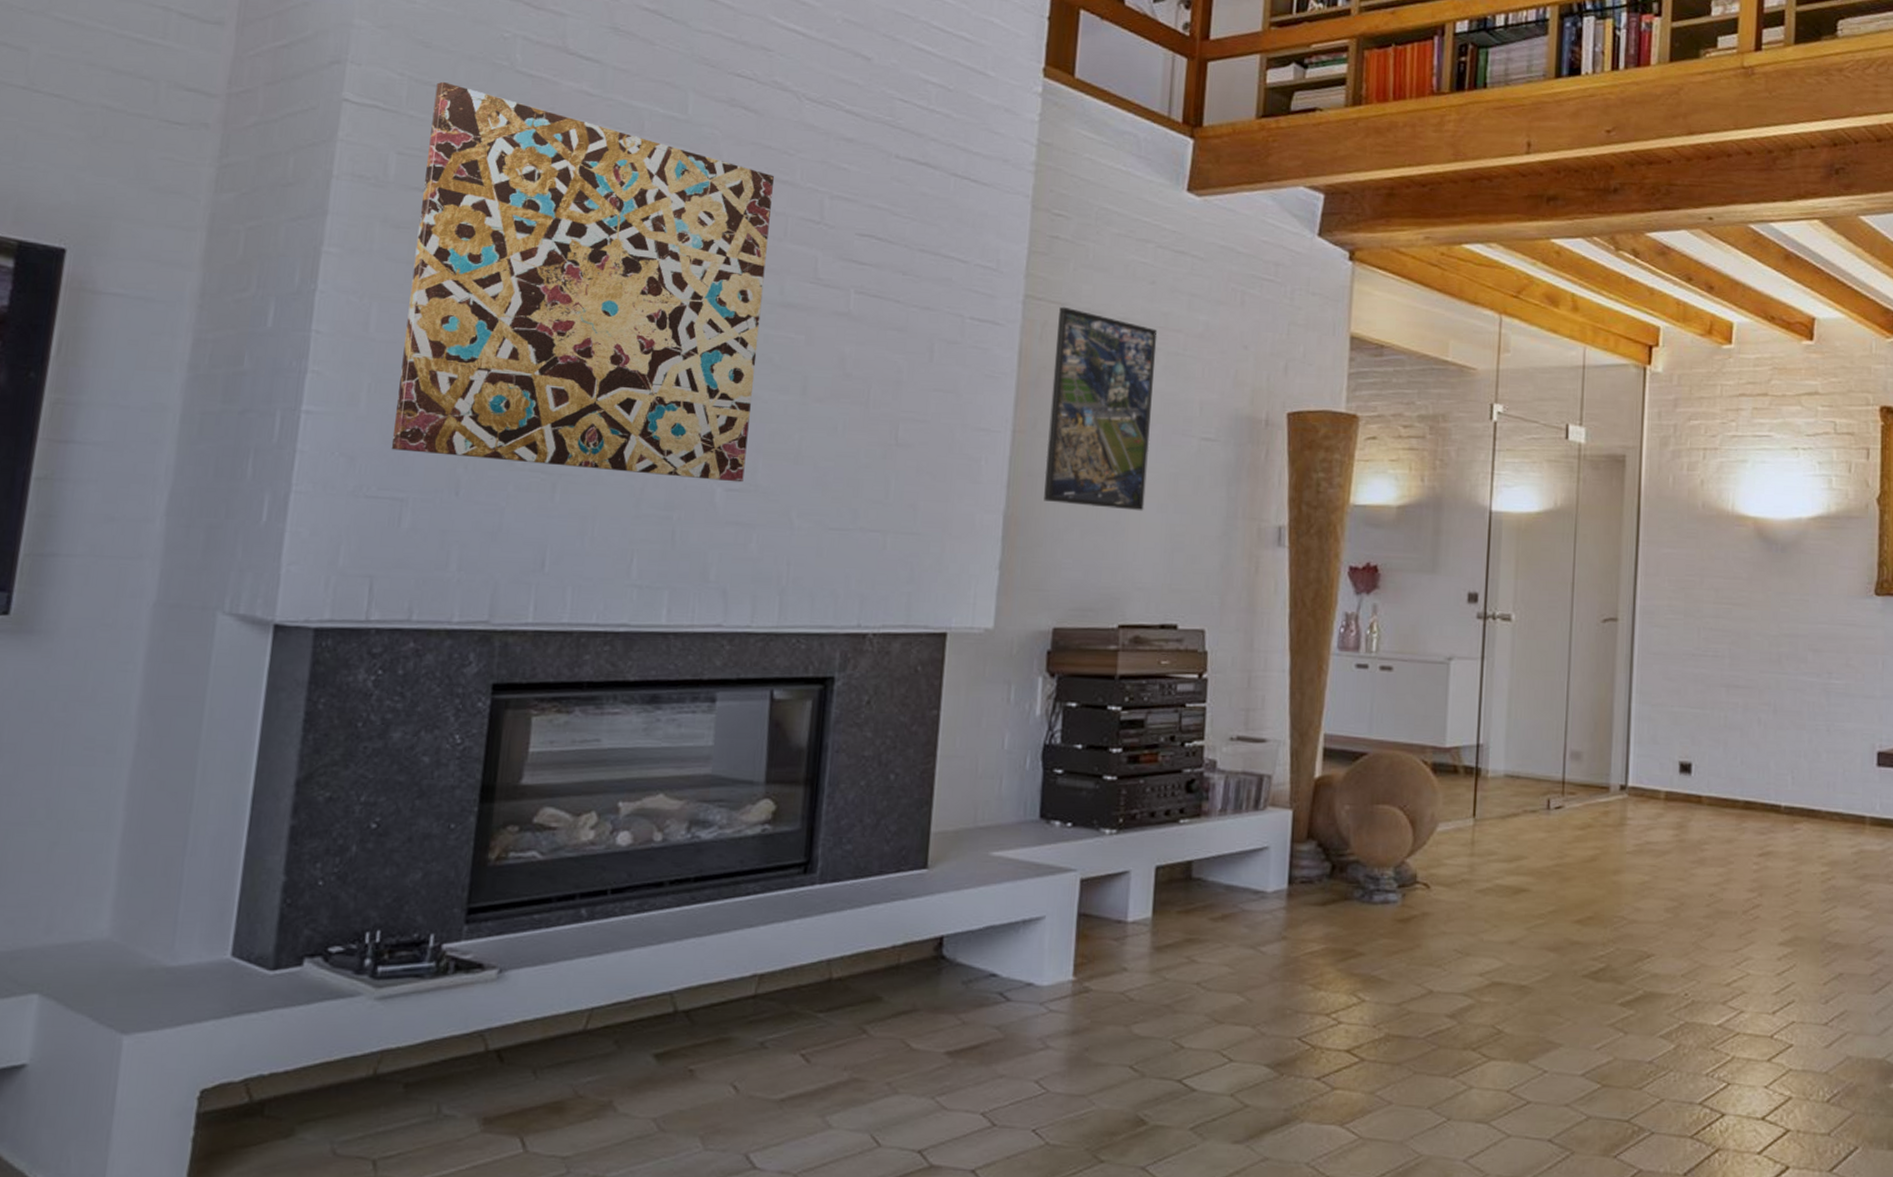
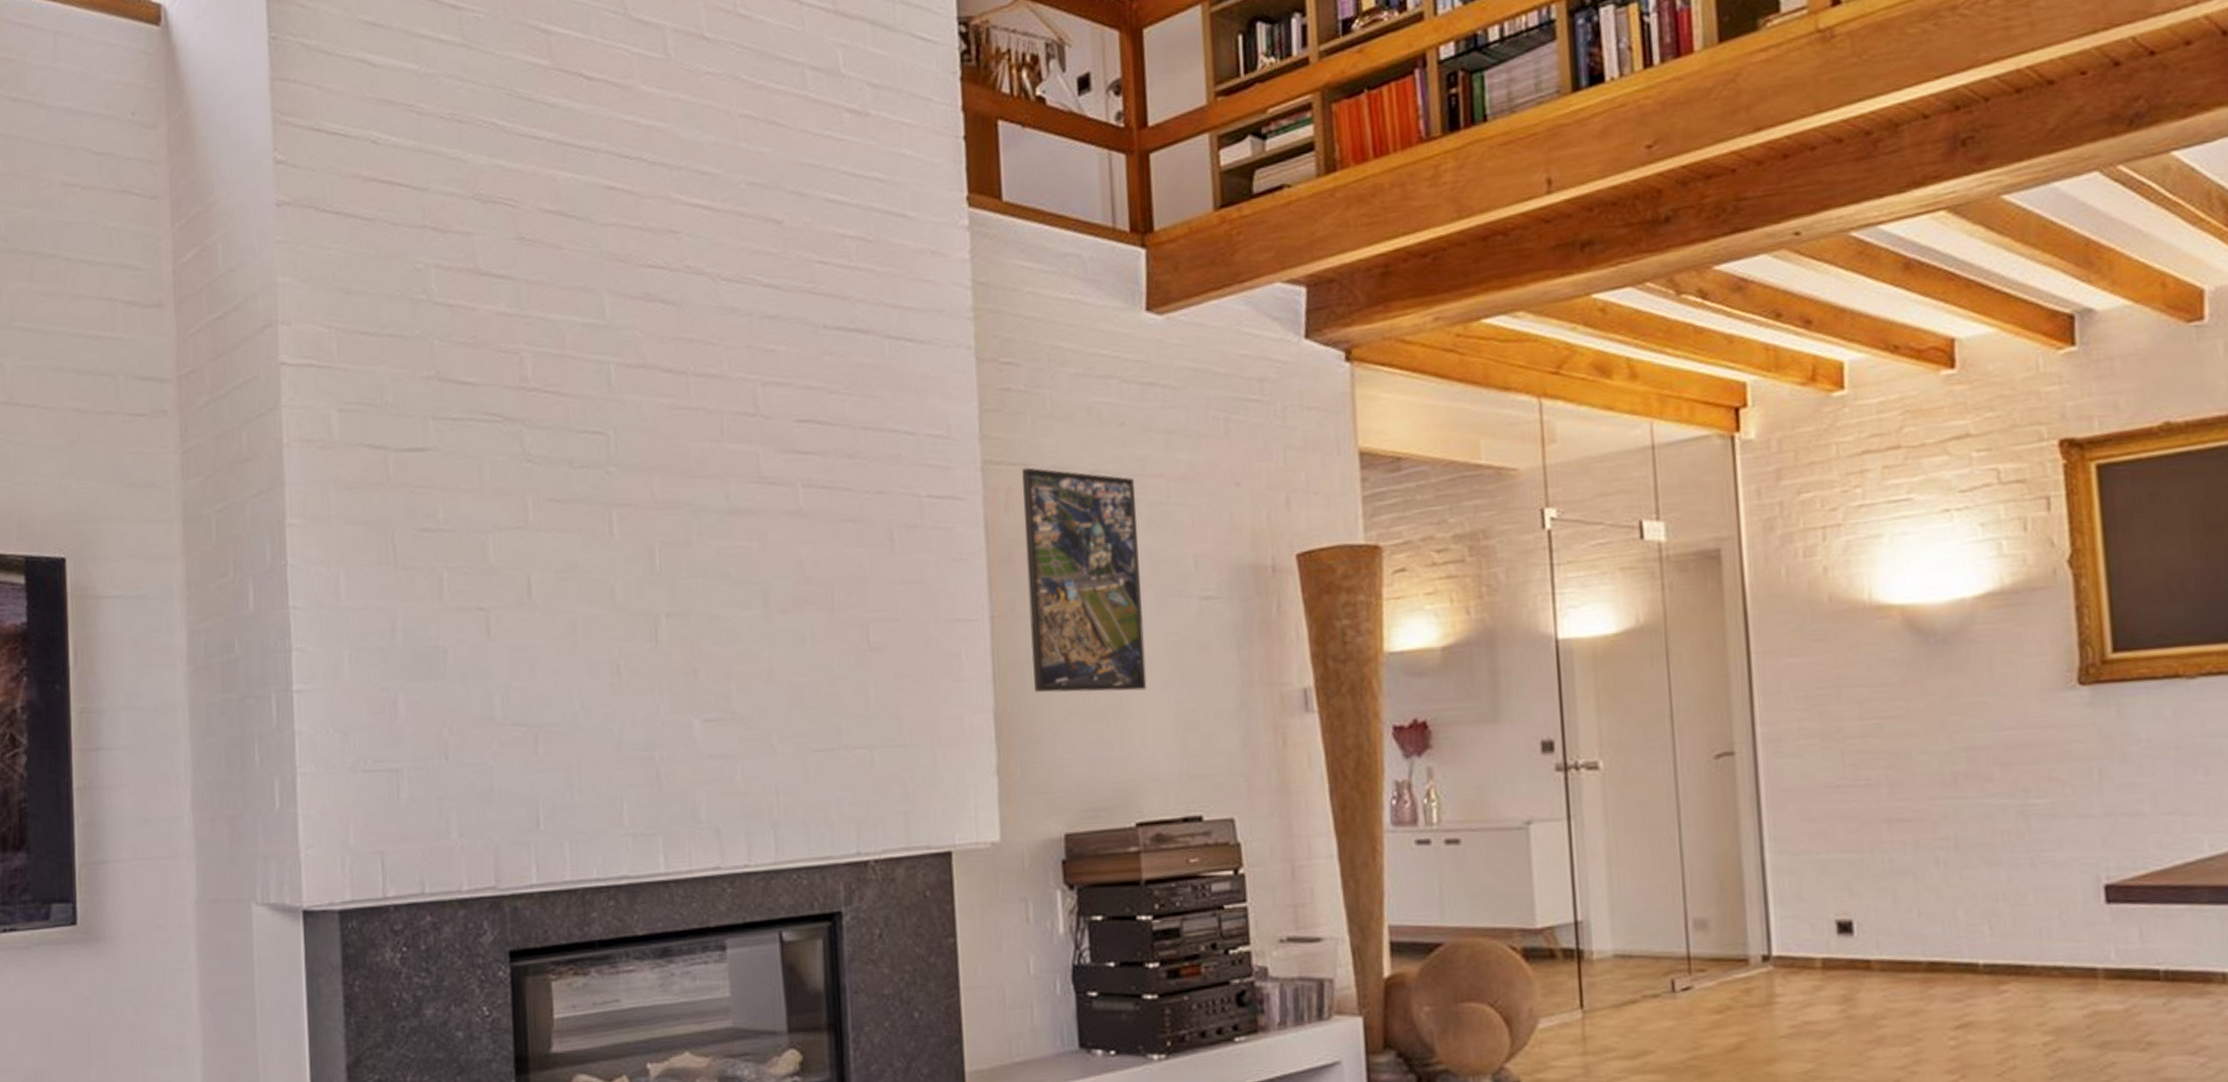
wall art: present [391,81,775,483] -> none [362,327,719,720]

